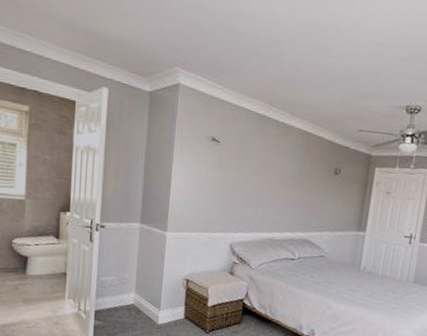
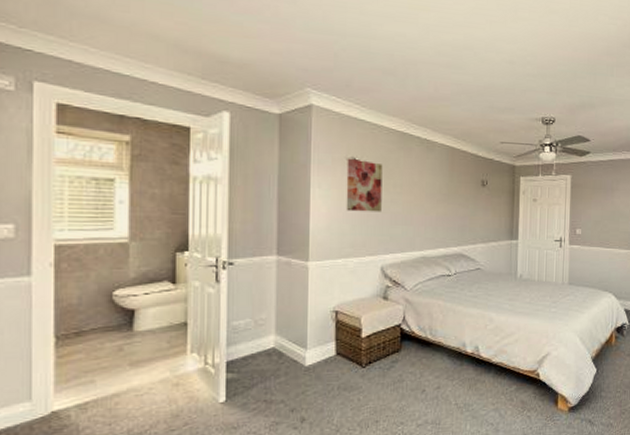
wall art: none [202,137,240,192] -> present [346,158,383,212]

